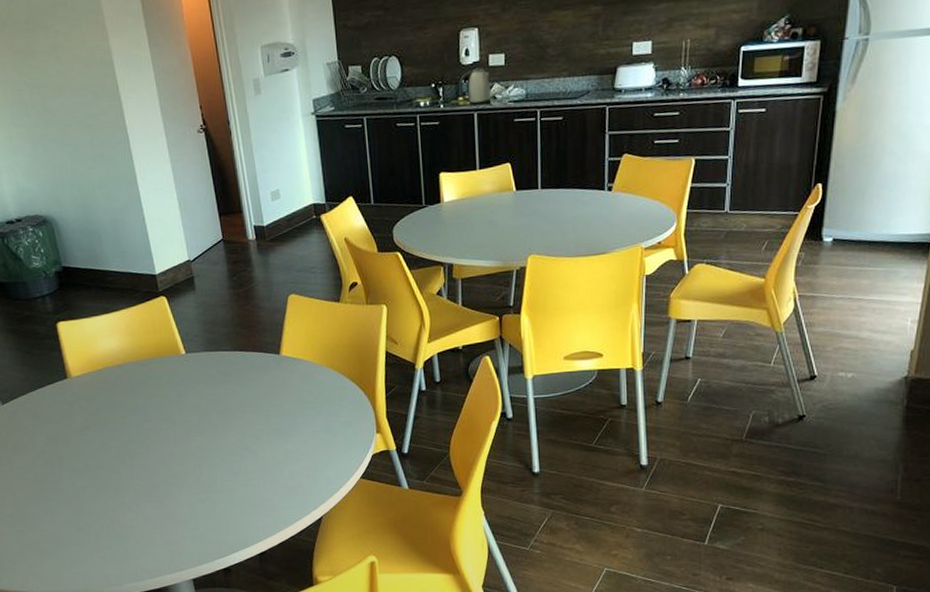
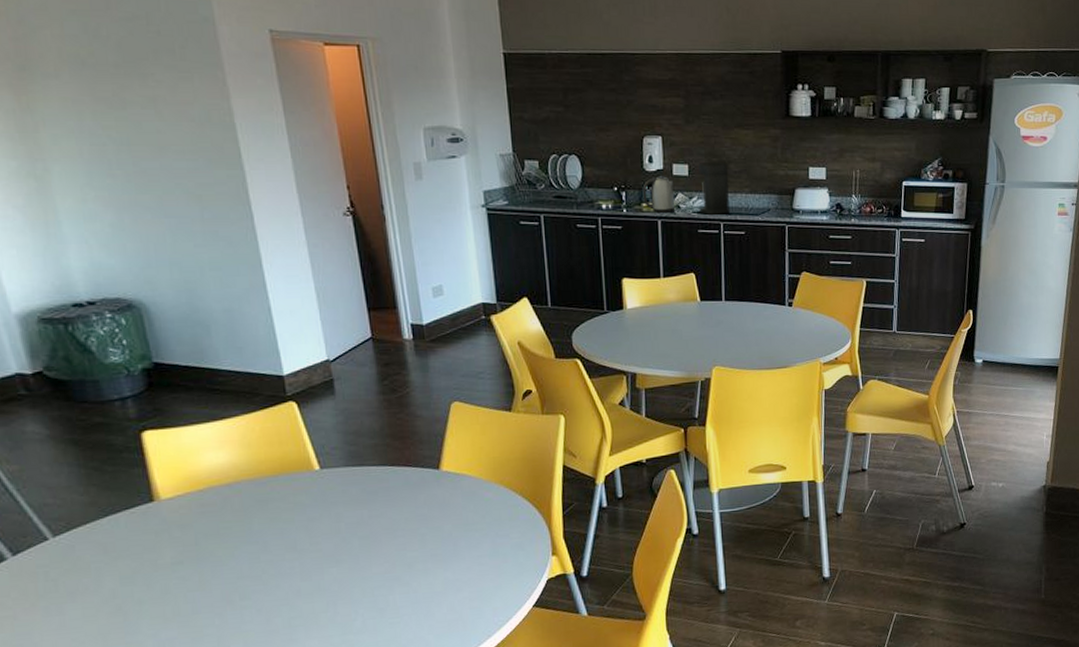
coffee maker: none [514,46,548,104] -> present [698,161,731,216]

